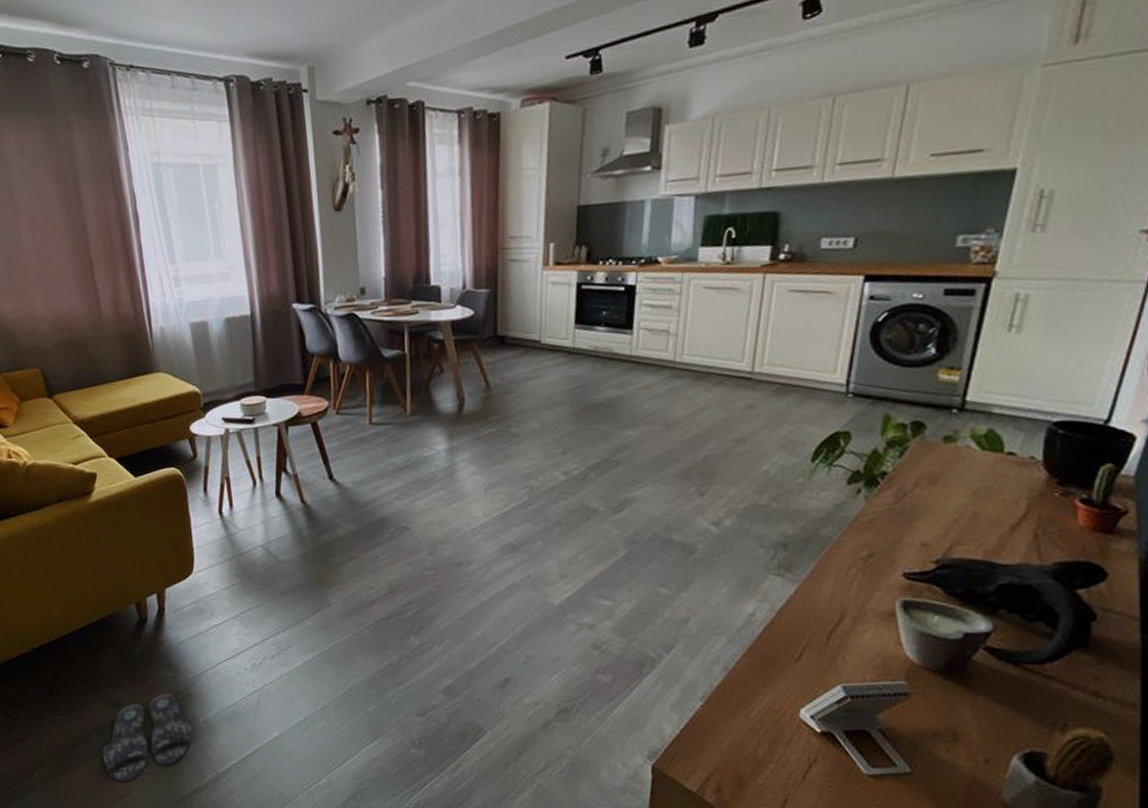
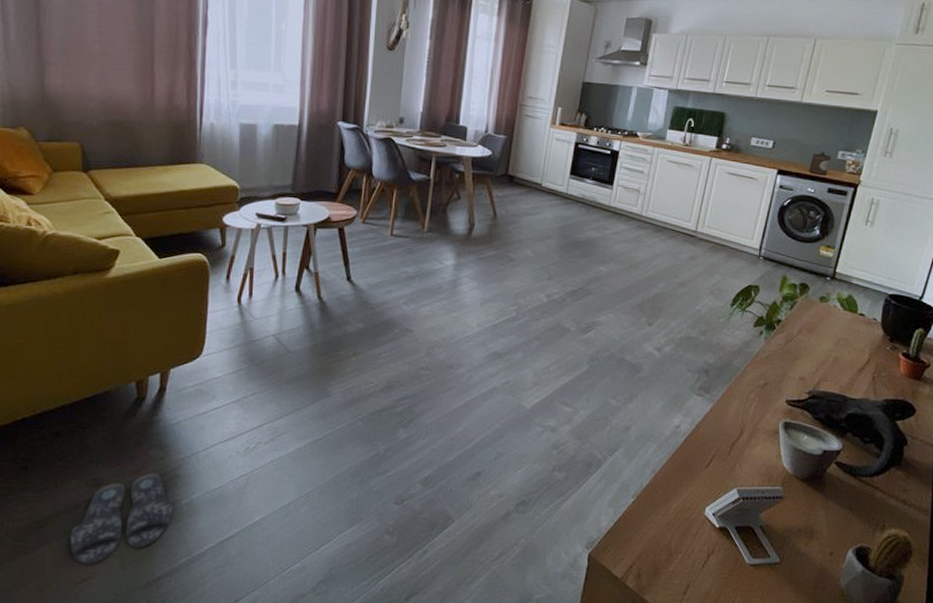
canister: none [913,240,946,275] -> present [809,152,831,176]

